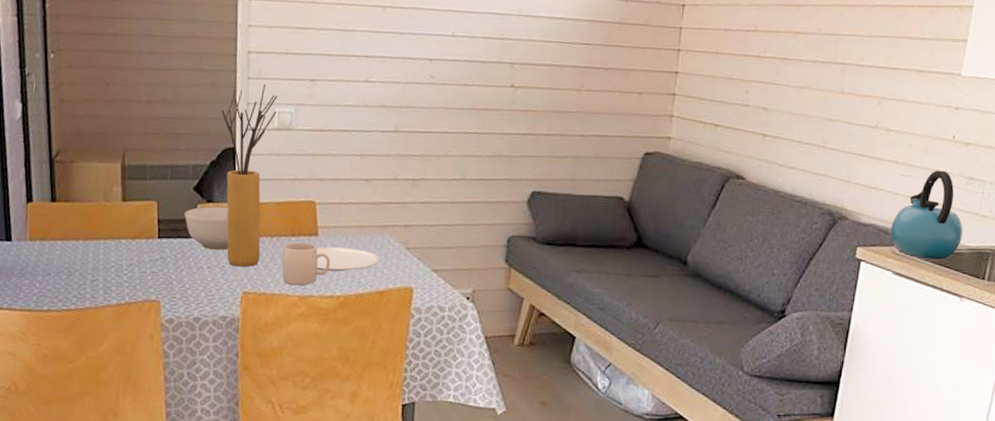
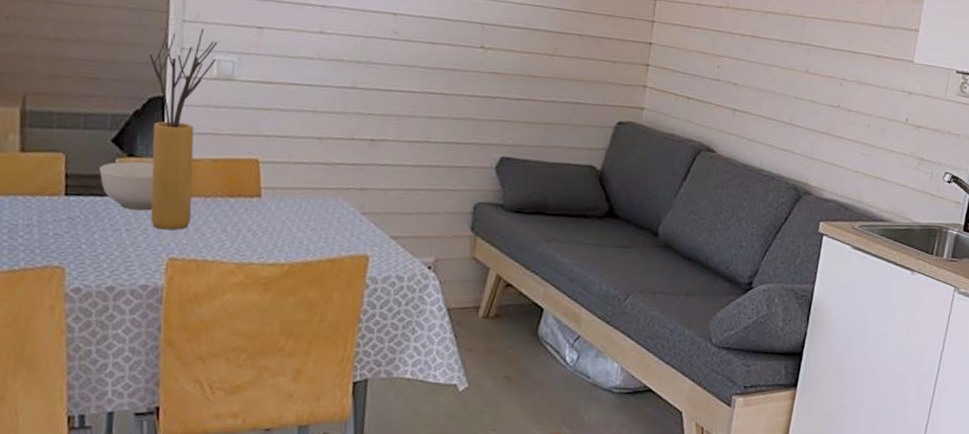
mug: present [281,242,331,286] -> none [216,203,275,252]
plate: present [316,247,380,272] -> none [258,209,332,237]
kettle: present [890,170,963,260] -> none [850,150,915,235]

